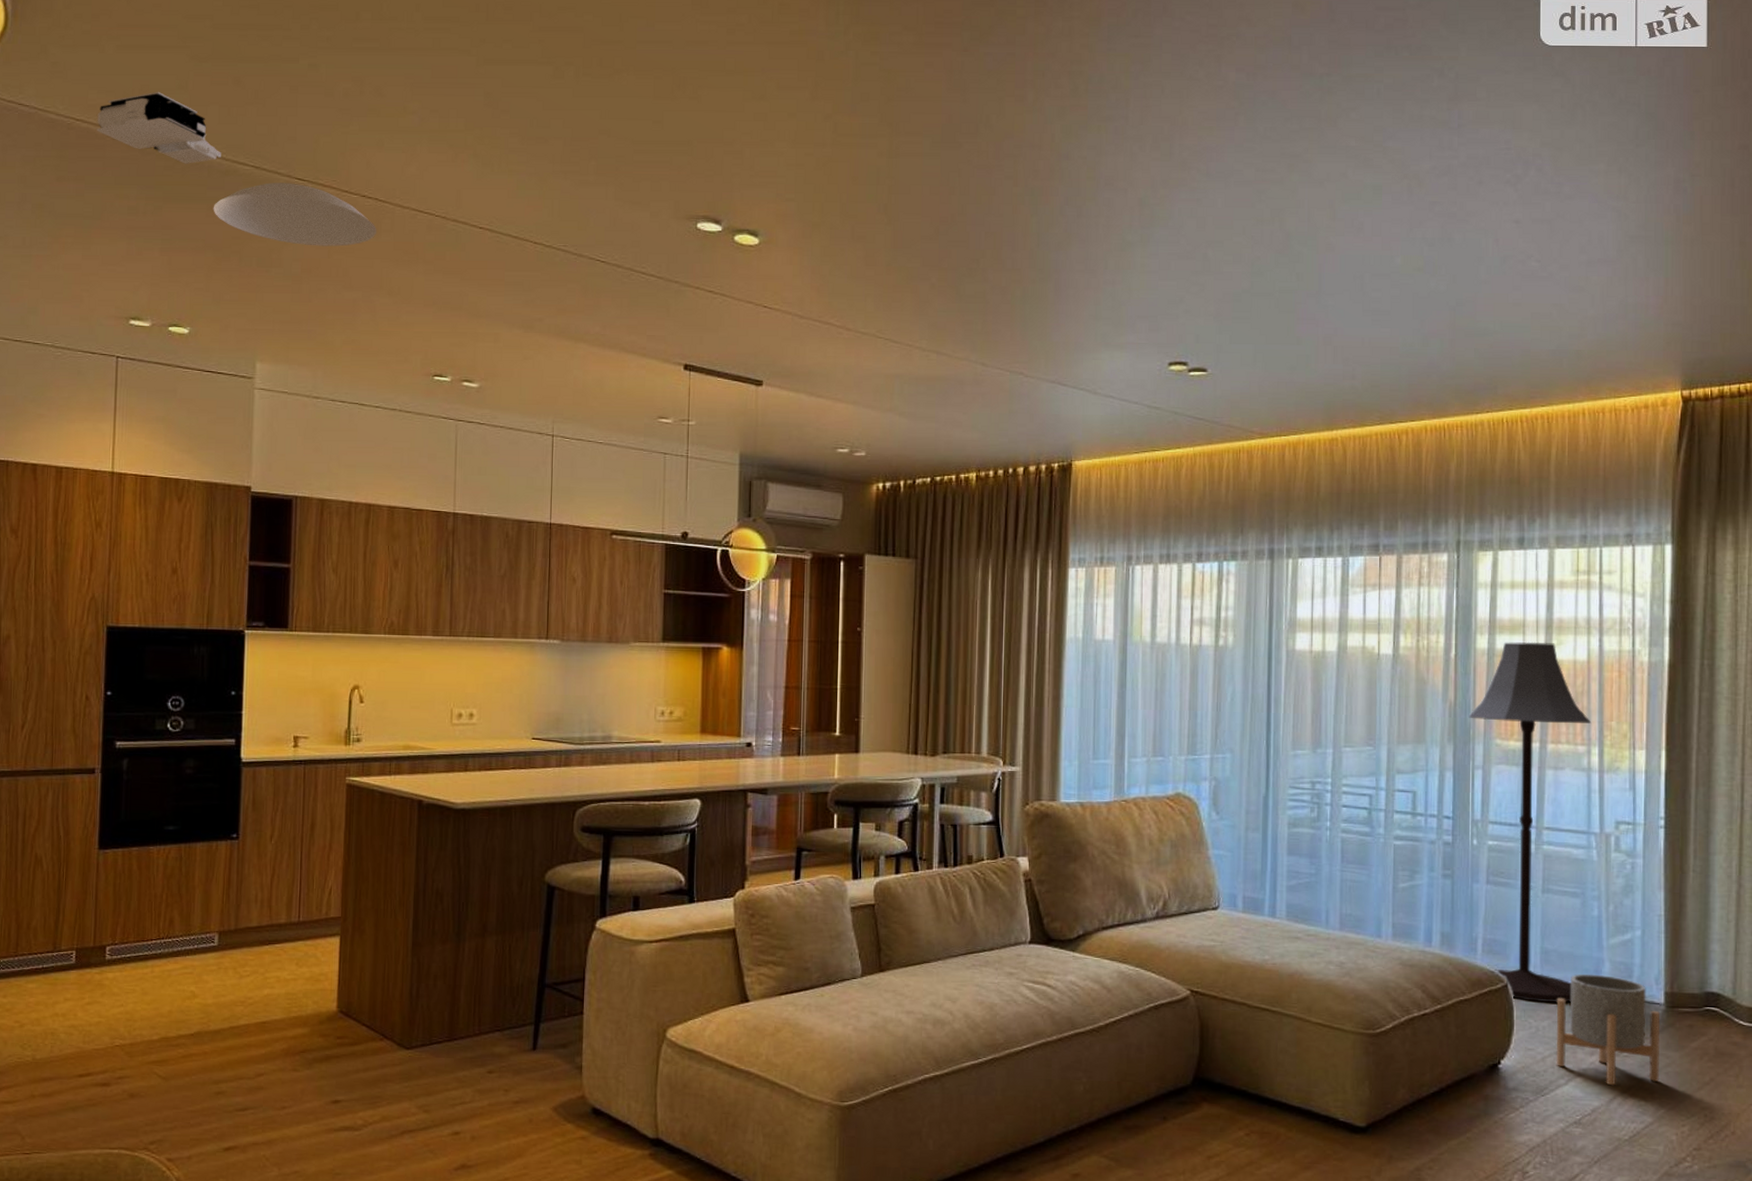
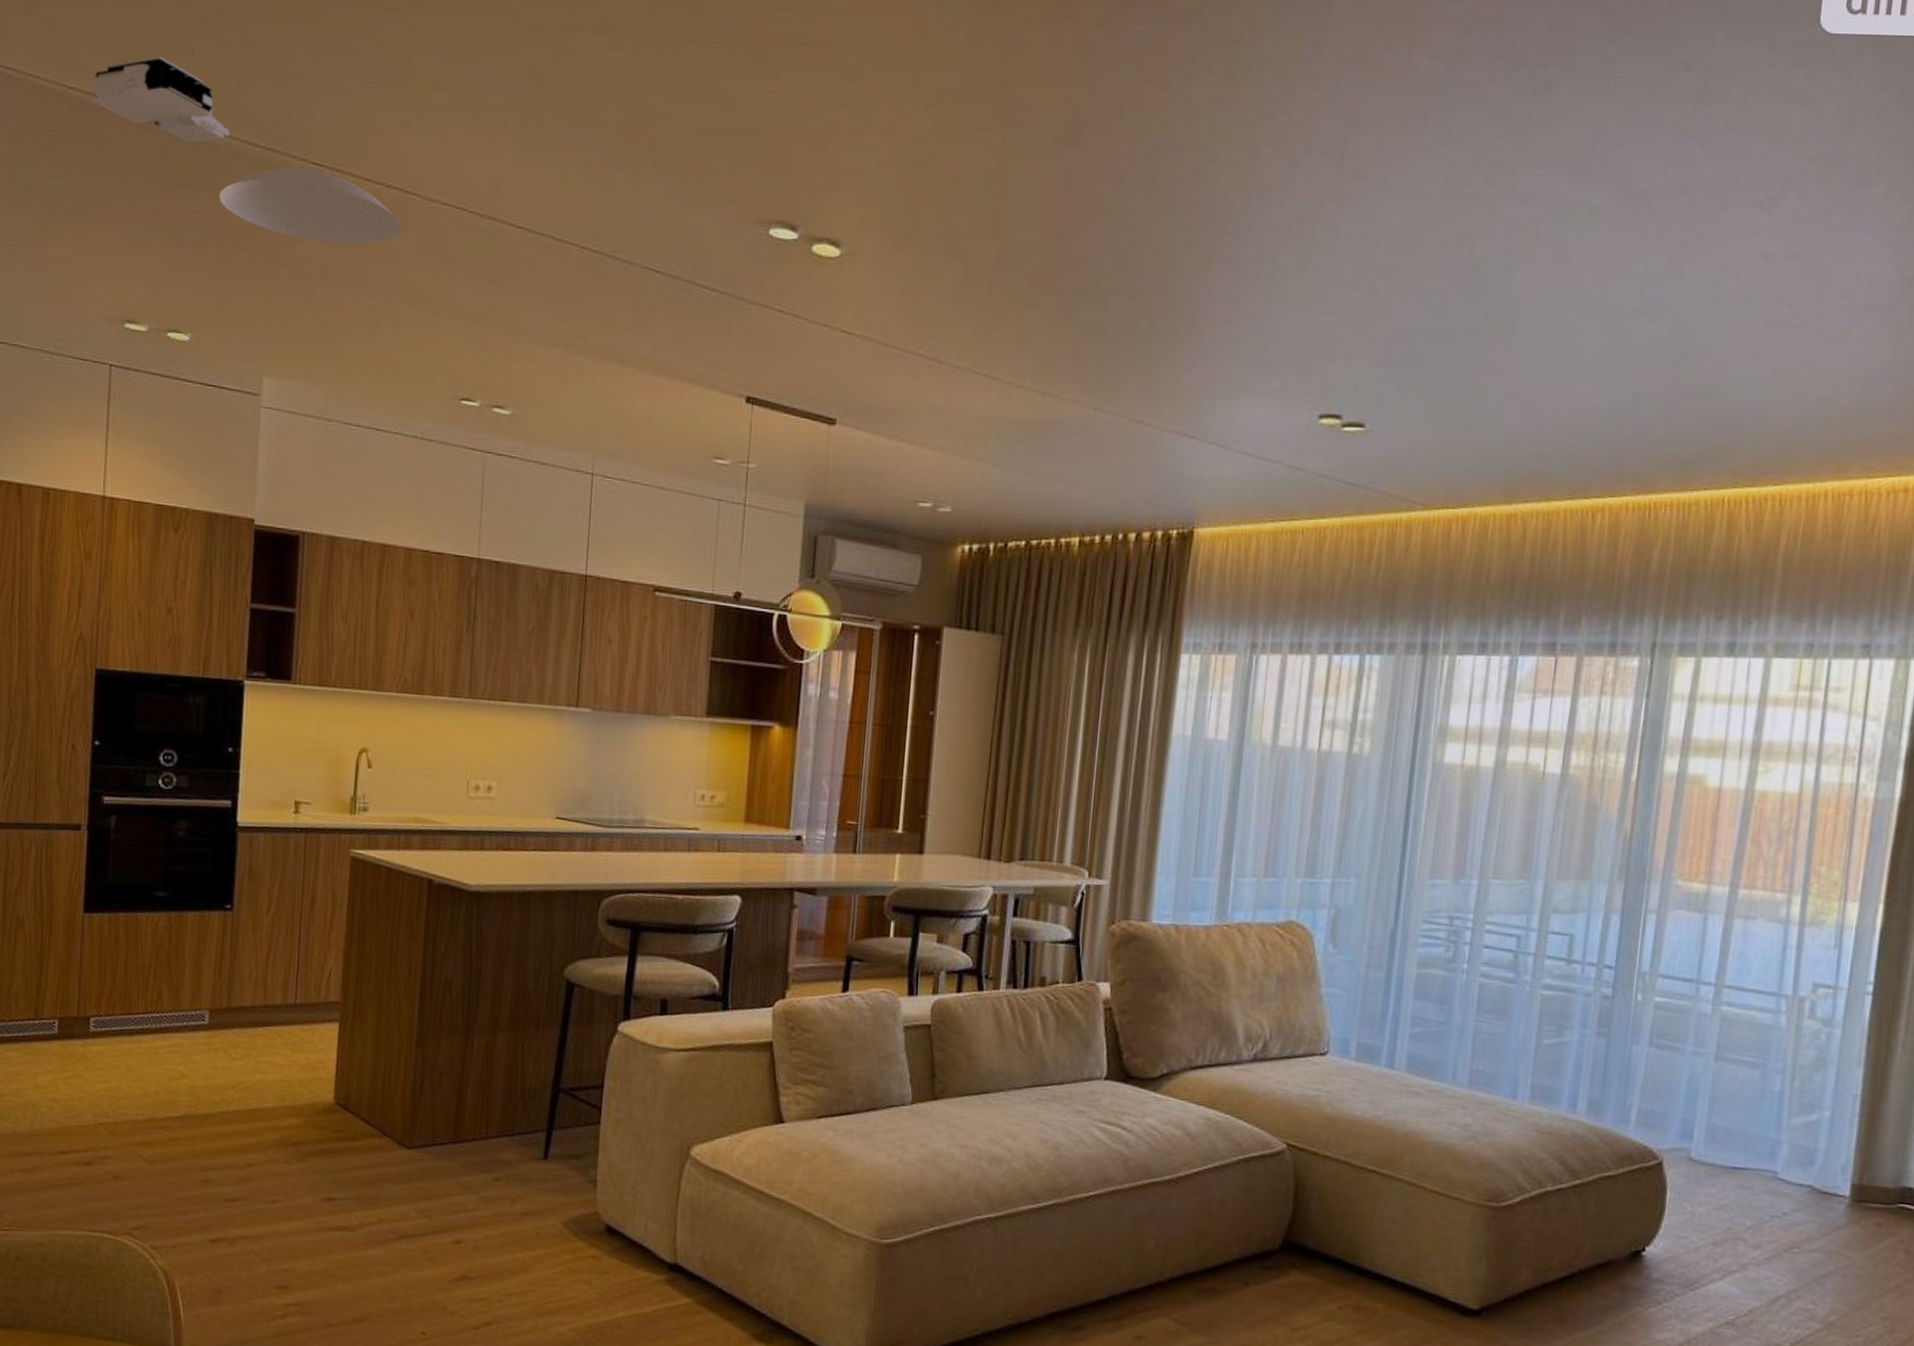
floor lamp: present [1468,641,1592,1003] -> none [1646,766,1796,1188]
planter: present [1556,974,1660,1086] -> none [1711,1156,1843,1285]

